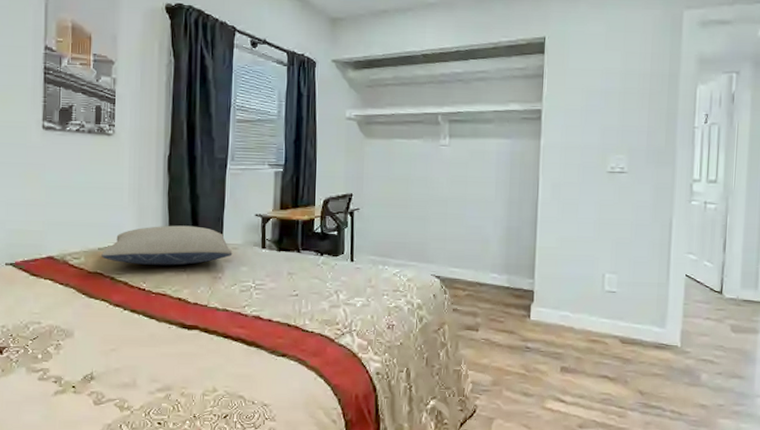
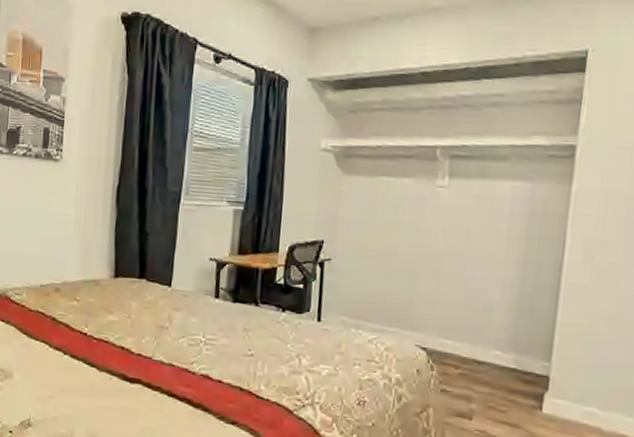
pillow: present [101,225,233,266] -> none [43,264,182,310]

